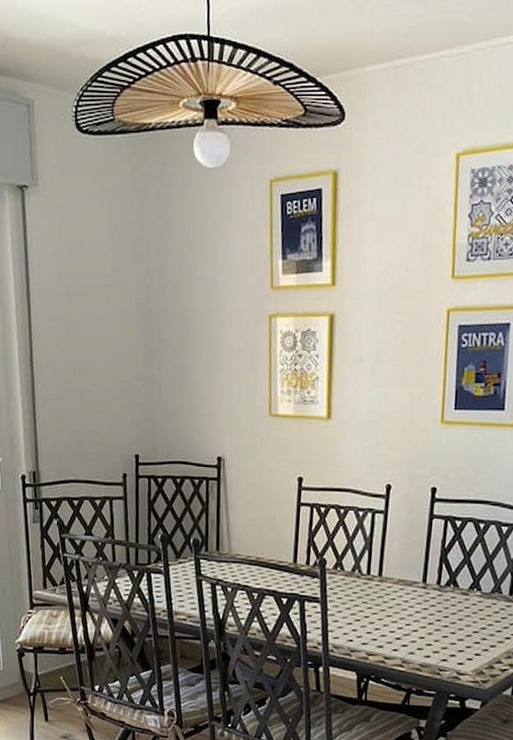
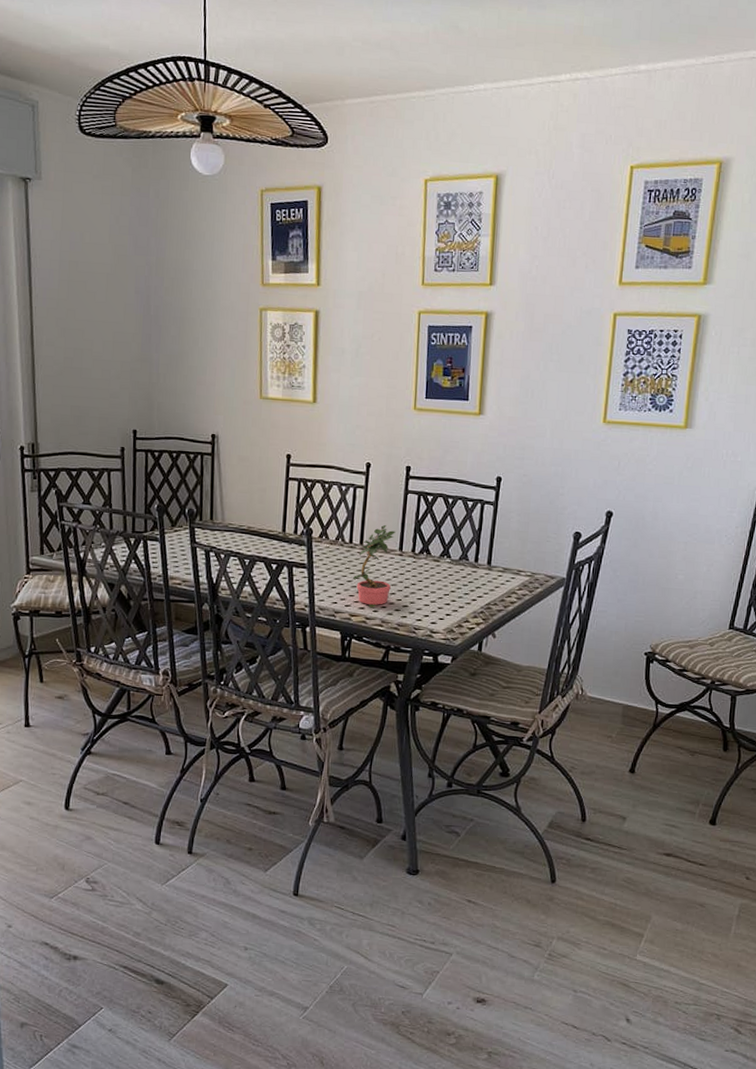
potted plant: none [370,554,419,647] -> present [352,525,395,608]

